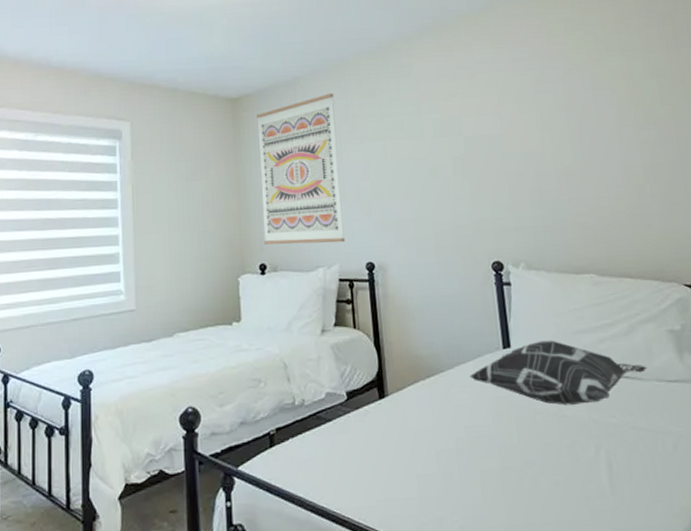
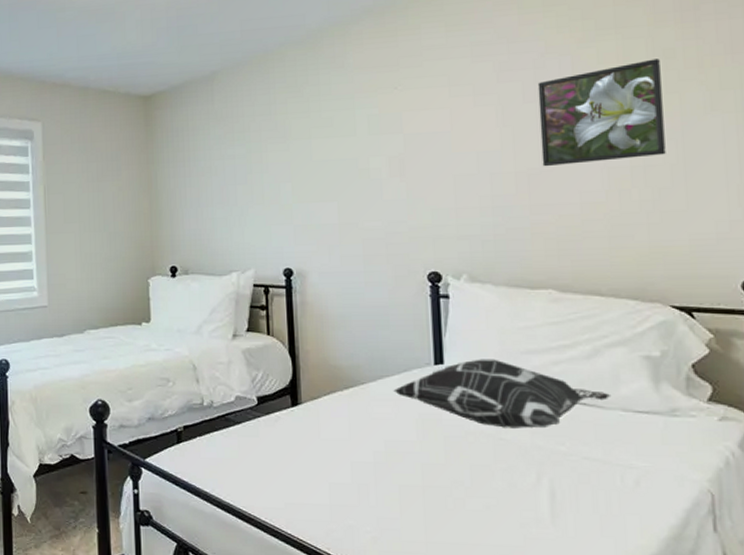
wall art: present [257,93,345,245] -> none [170,88,261,248]
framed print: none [566,77,667,166] -> present [537,59,666,167]

